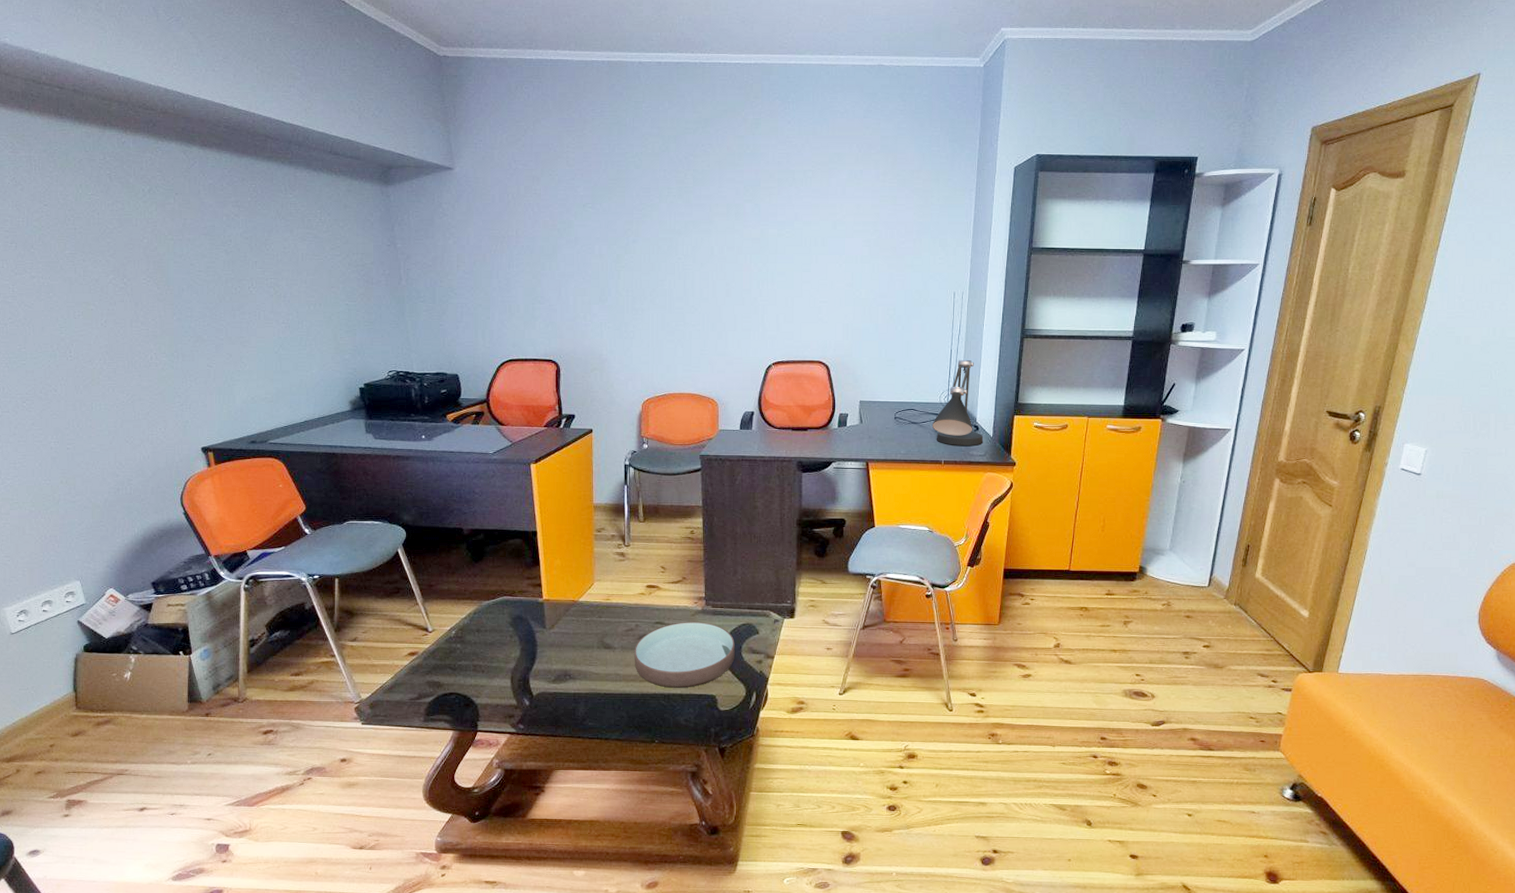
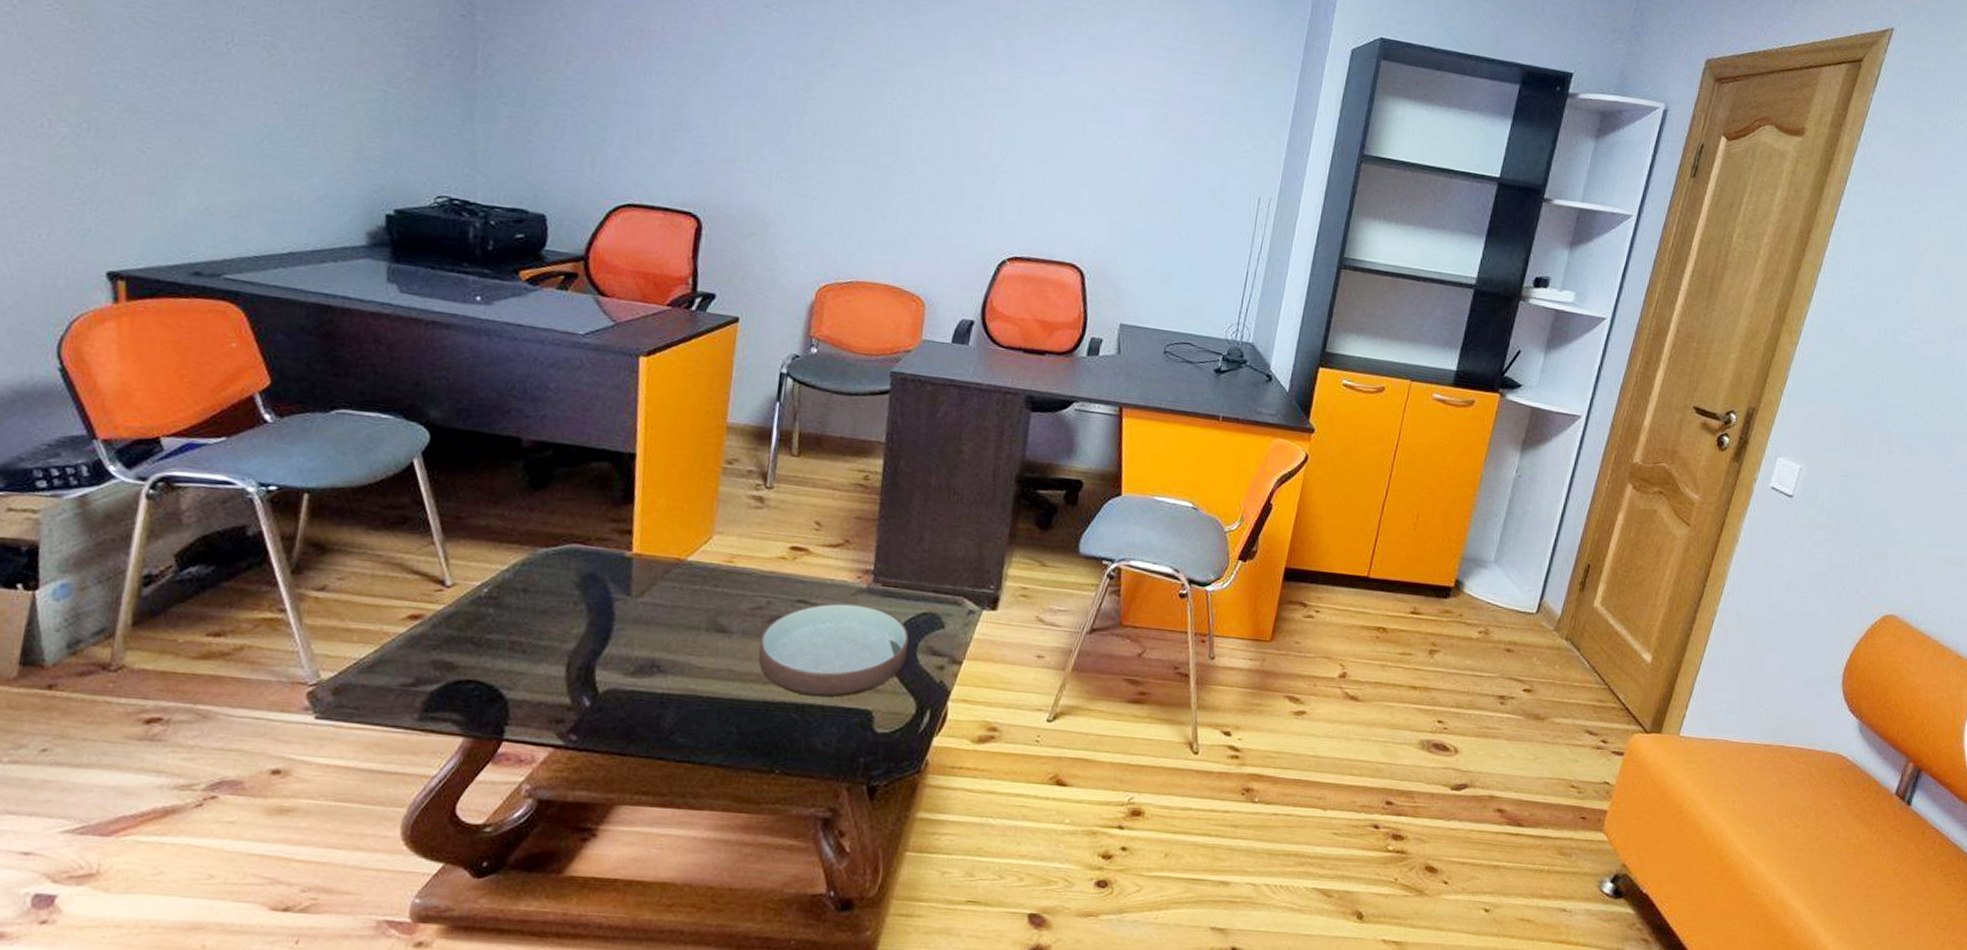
desk lamp: present [932,359,983,447] -> none [1211,285,1276,402]

